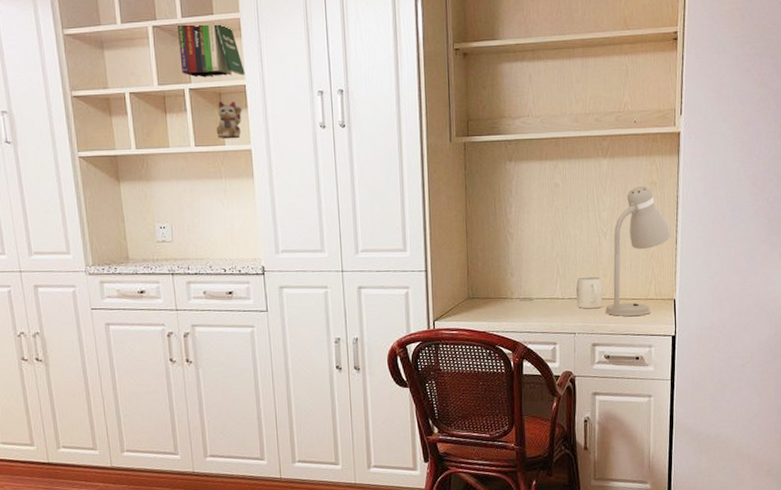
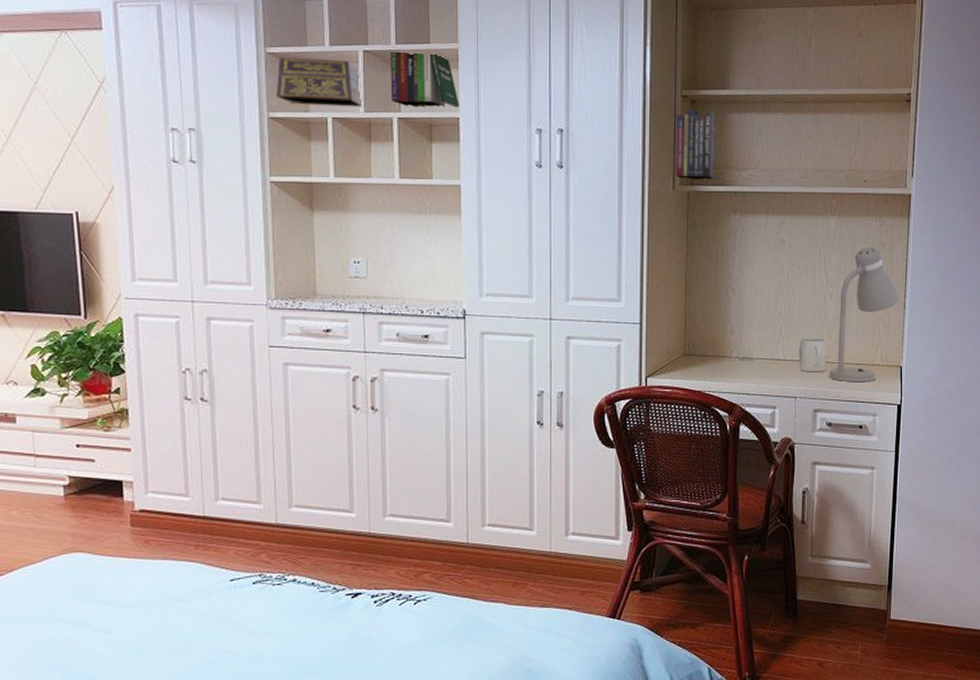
decorative box: none [76,37,158,83] -> present [276,57,364,108]
decorative figurine: present [216,101,243,139] -> none [423,132,455,173]
books: none [450,61,491,131] -> present [675,109,718,180]

